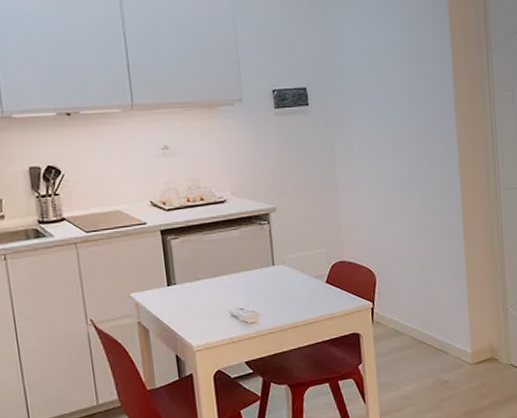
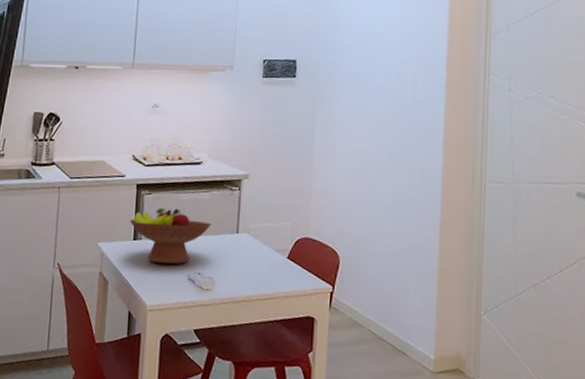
fruit bowl: none [159,249,246,305] -> present [129,207,211,264]

